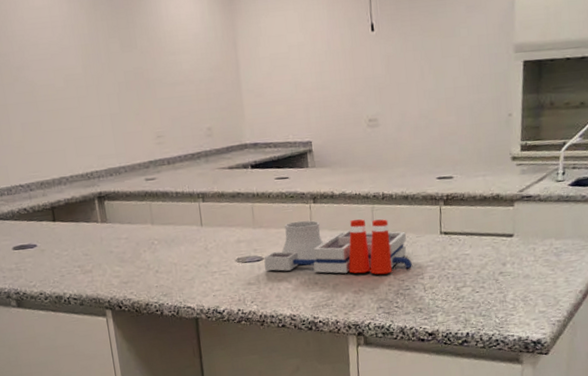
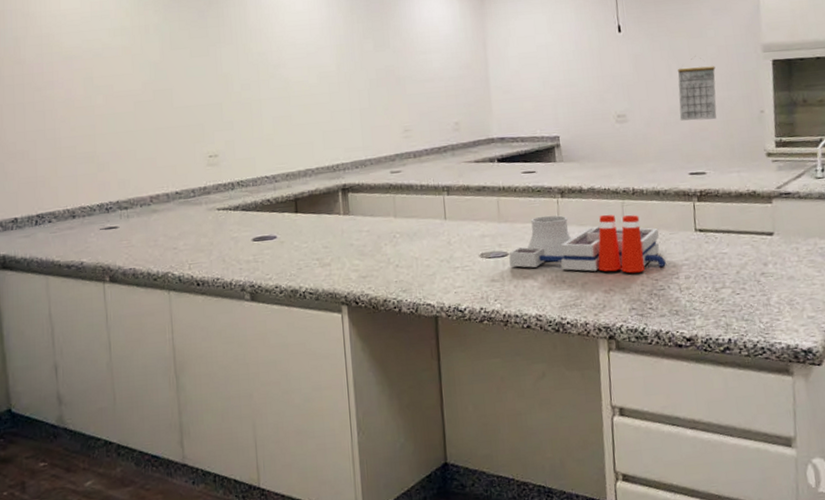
calendar: none [429,58,467,125] -> present [678,58,717,121]

